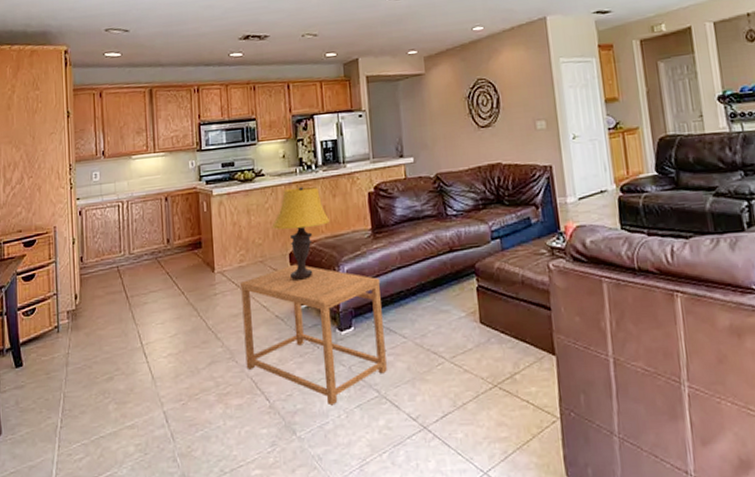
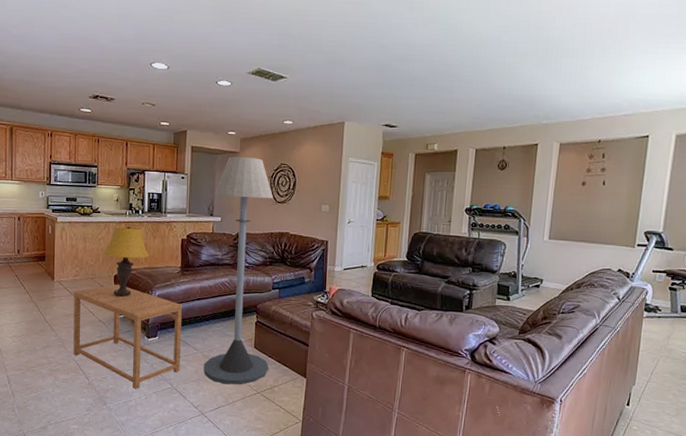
floor lamp: none [401,77,504,381] -> present [203,157,273,385]

